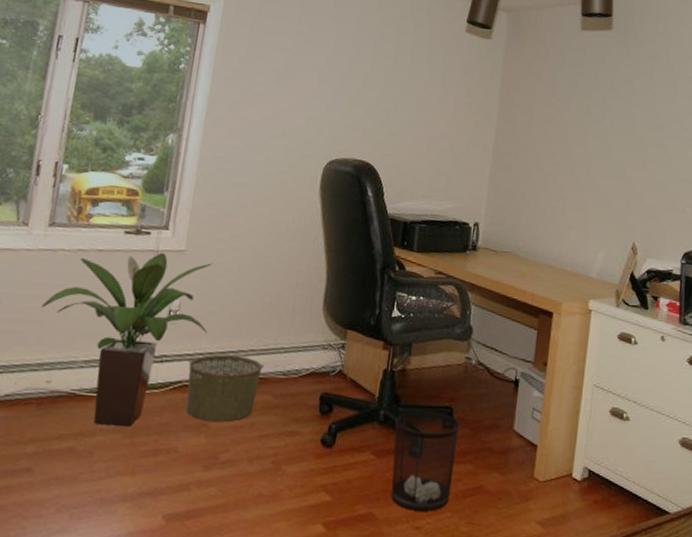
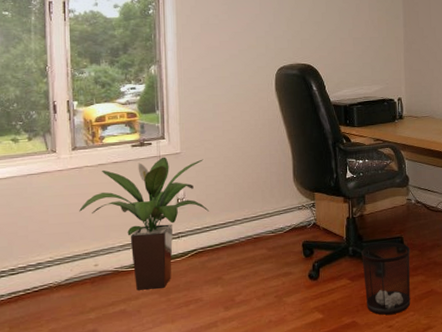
basket: present [185,354,265,423] -> none [199,224,257,276]

